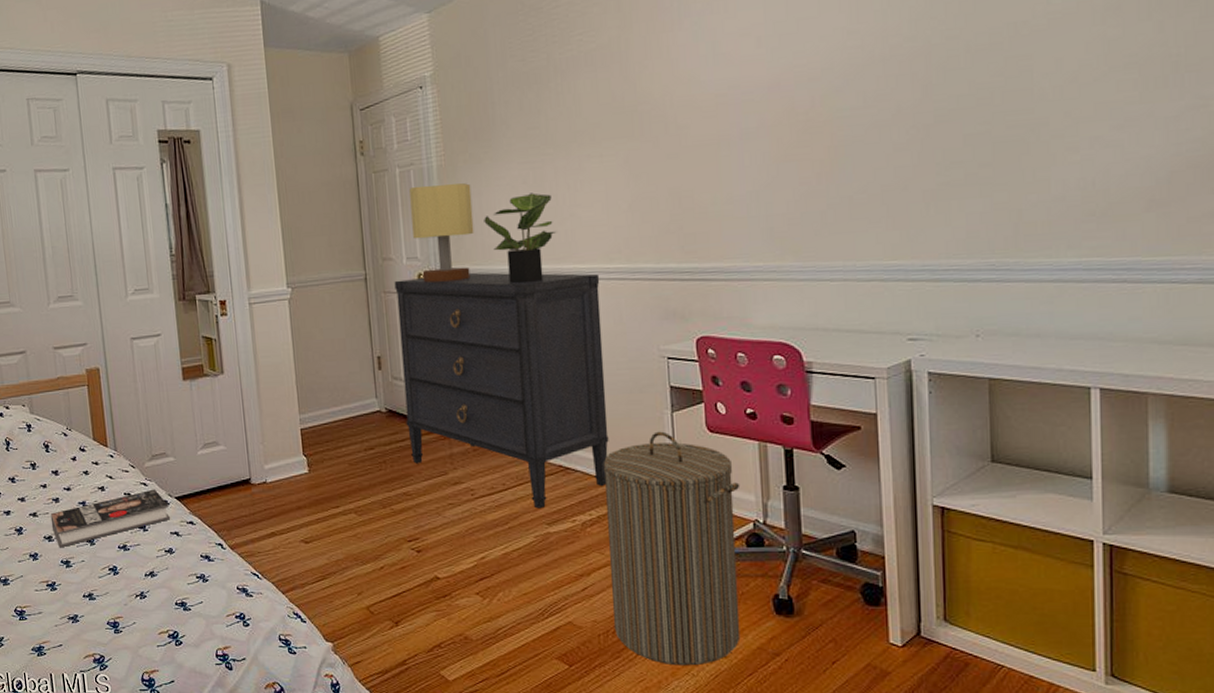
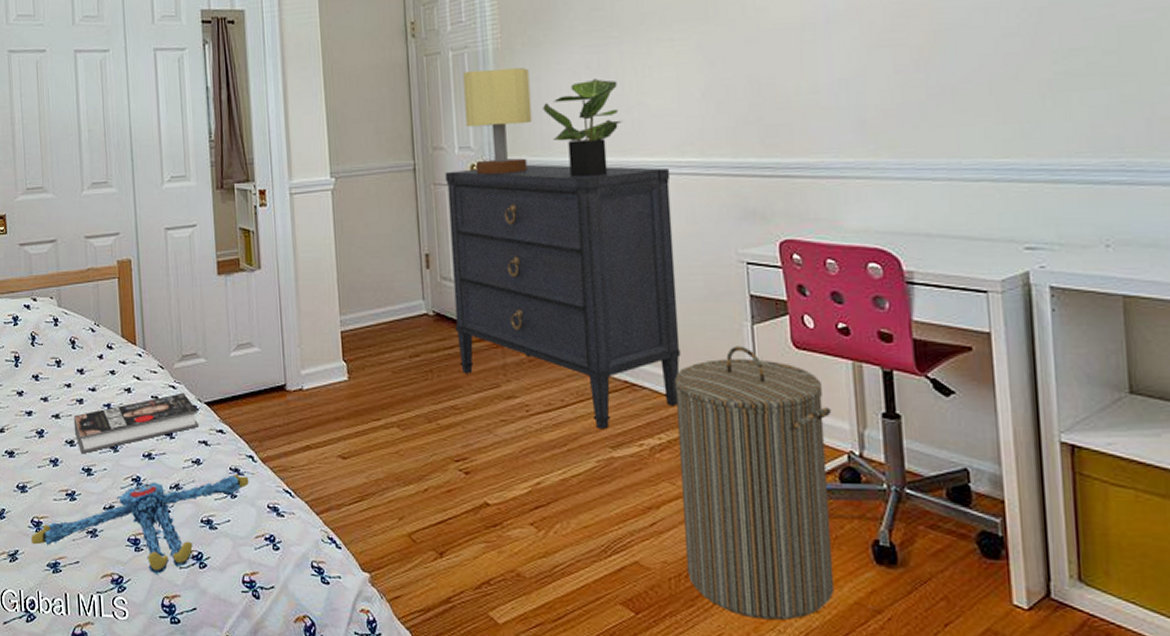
plush toy: none [15,559,219,654] -> present [31,473,249,576]

